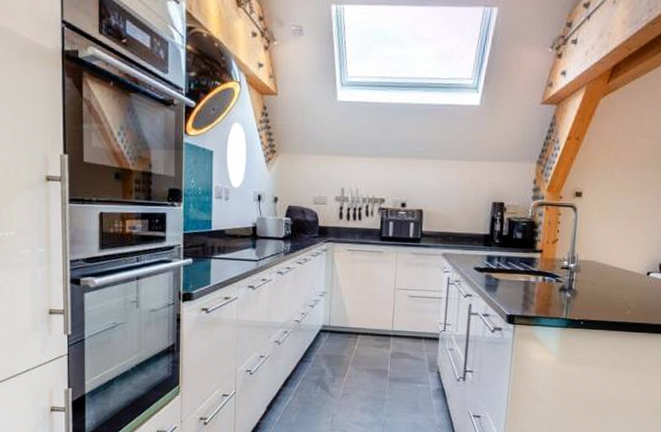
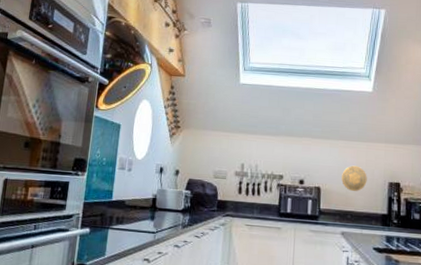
decorative plate: none [444,186,471,212] -> present [341,165,367,191]

